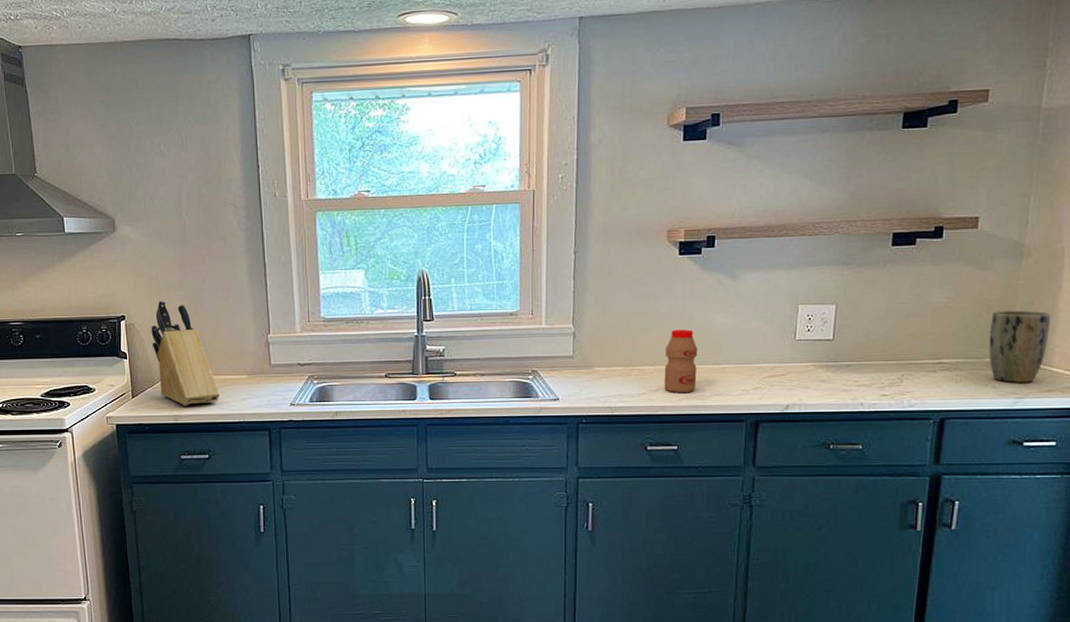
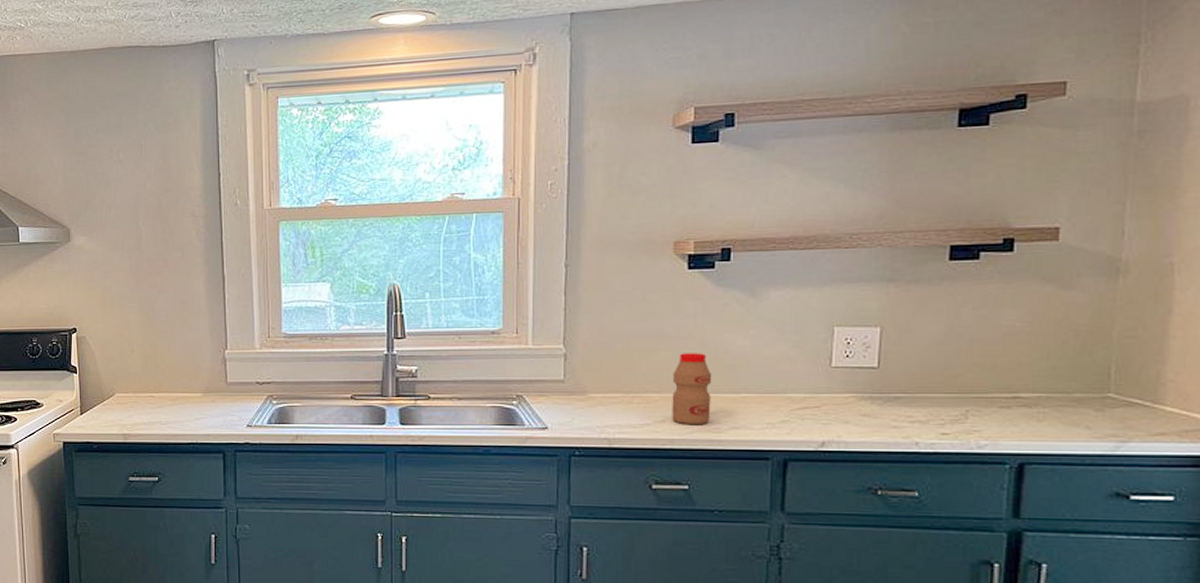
knife block: present [151,300,220,406] -> none [103,313,172,425]
plant pot: present [989,310,1051,383] -> none [1079,337,1160,423]

